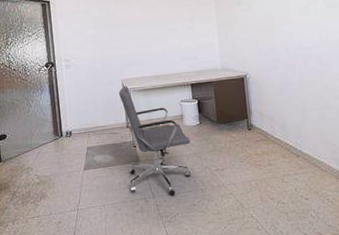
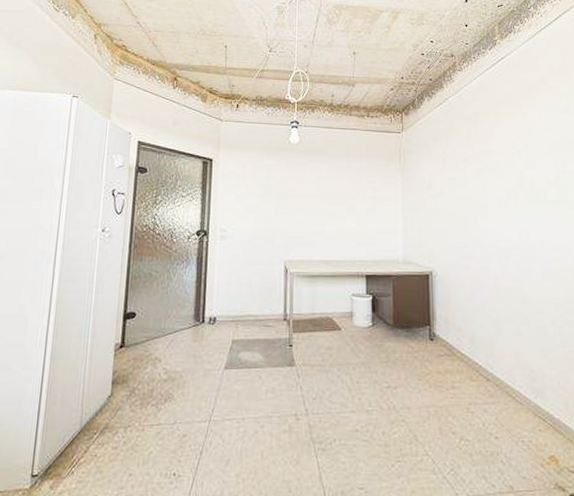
office chair: present [118,86,191,197] -> none [278,269,359,416]

